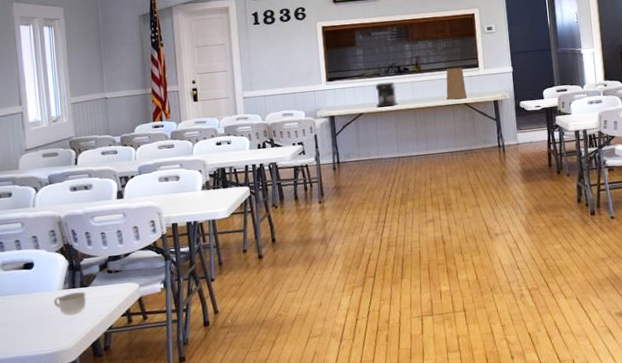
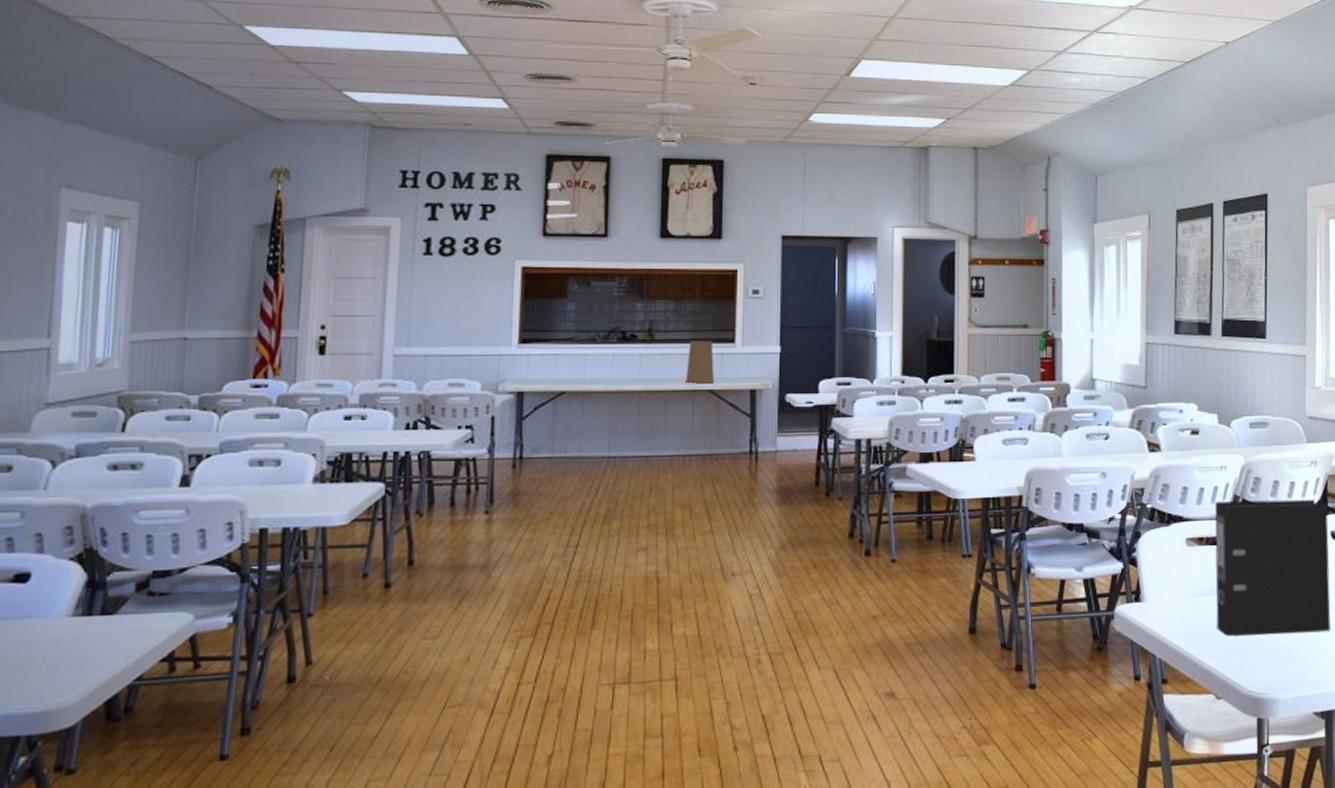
cup: present [53,292,87,316] -> none [53,622,108,657]
coffee maker: present [376,81,397,108] -> none [586,351,617,386]

